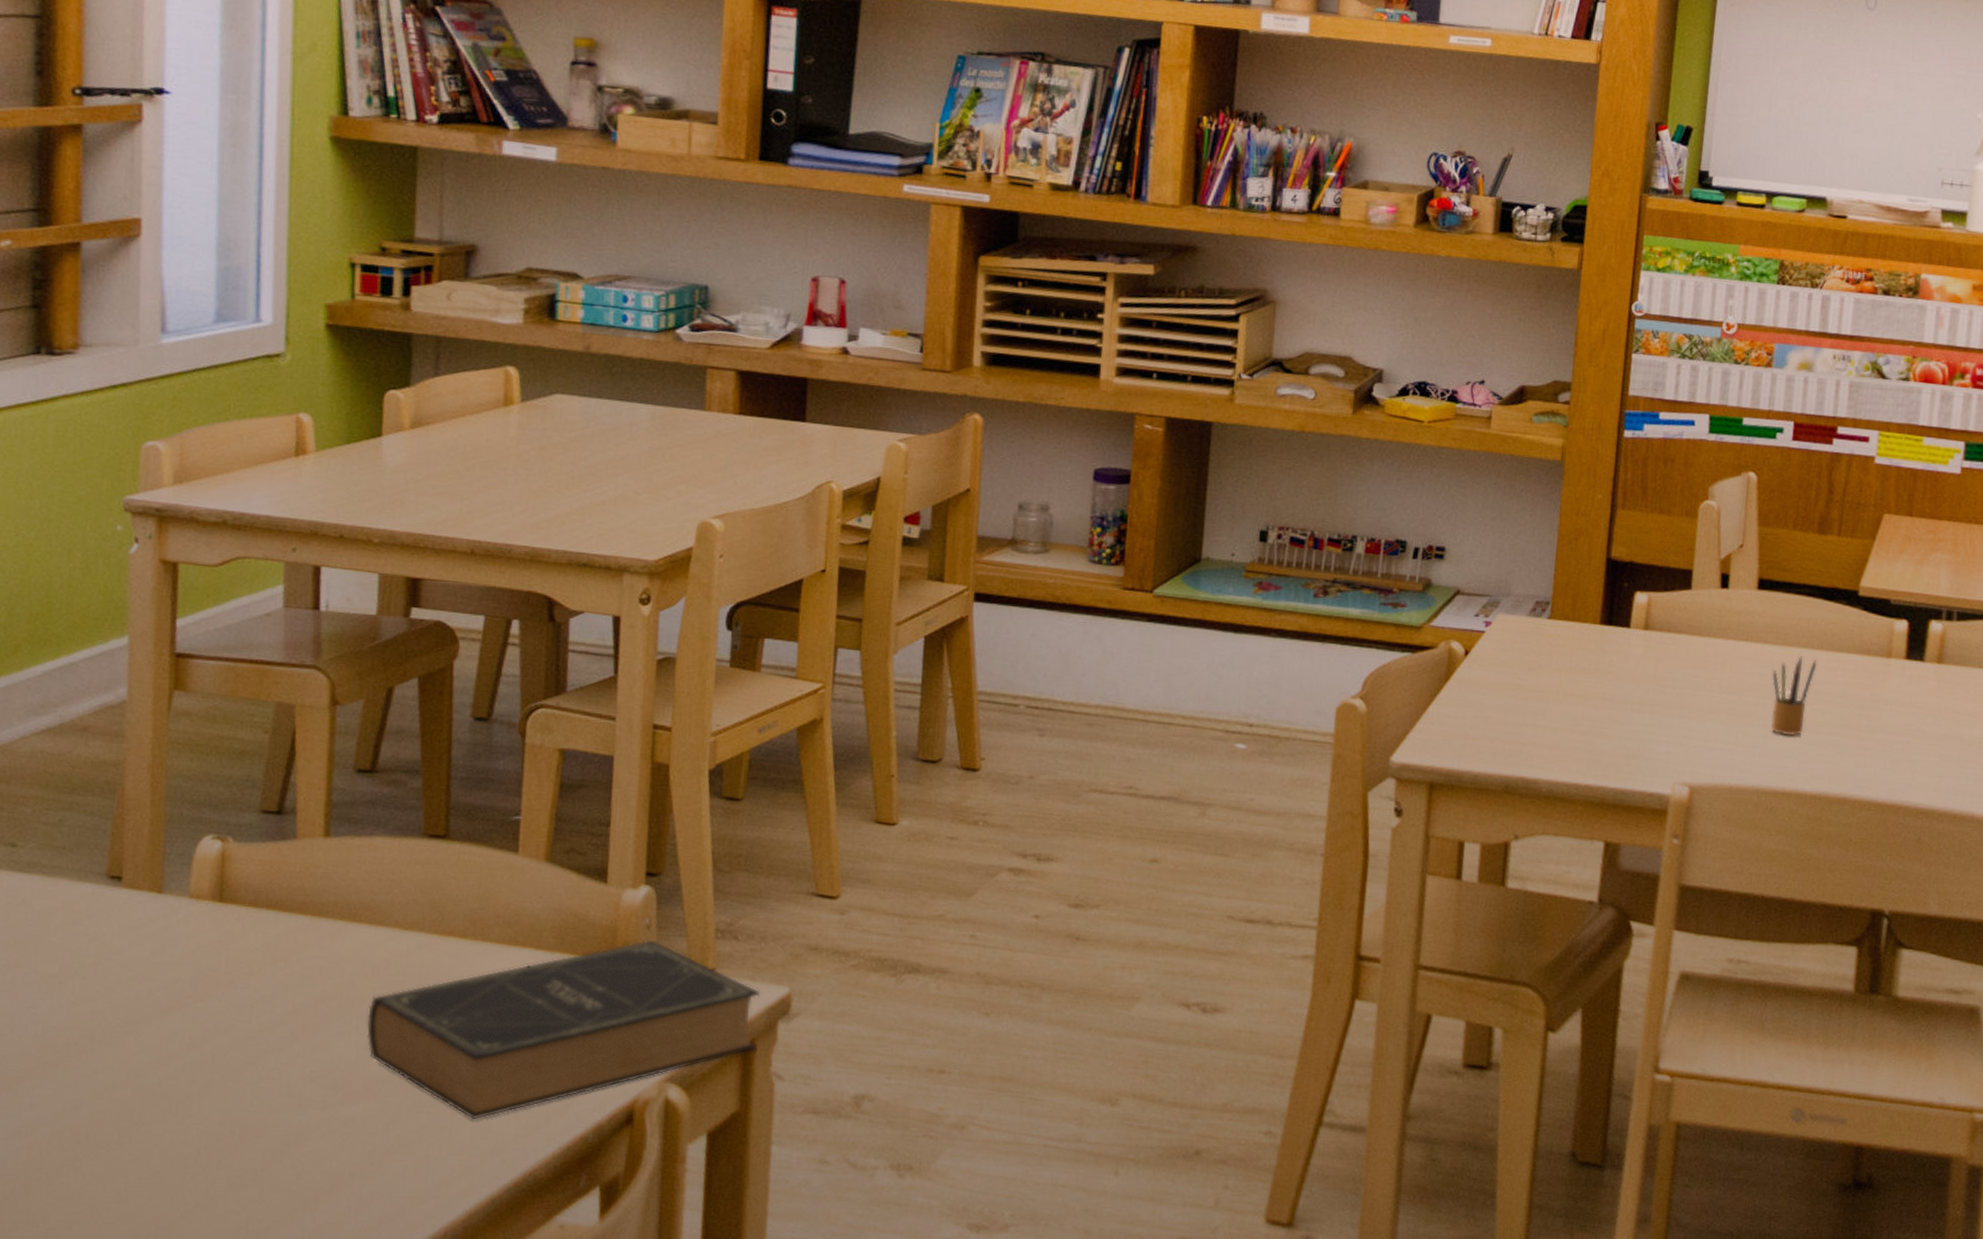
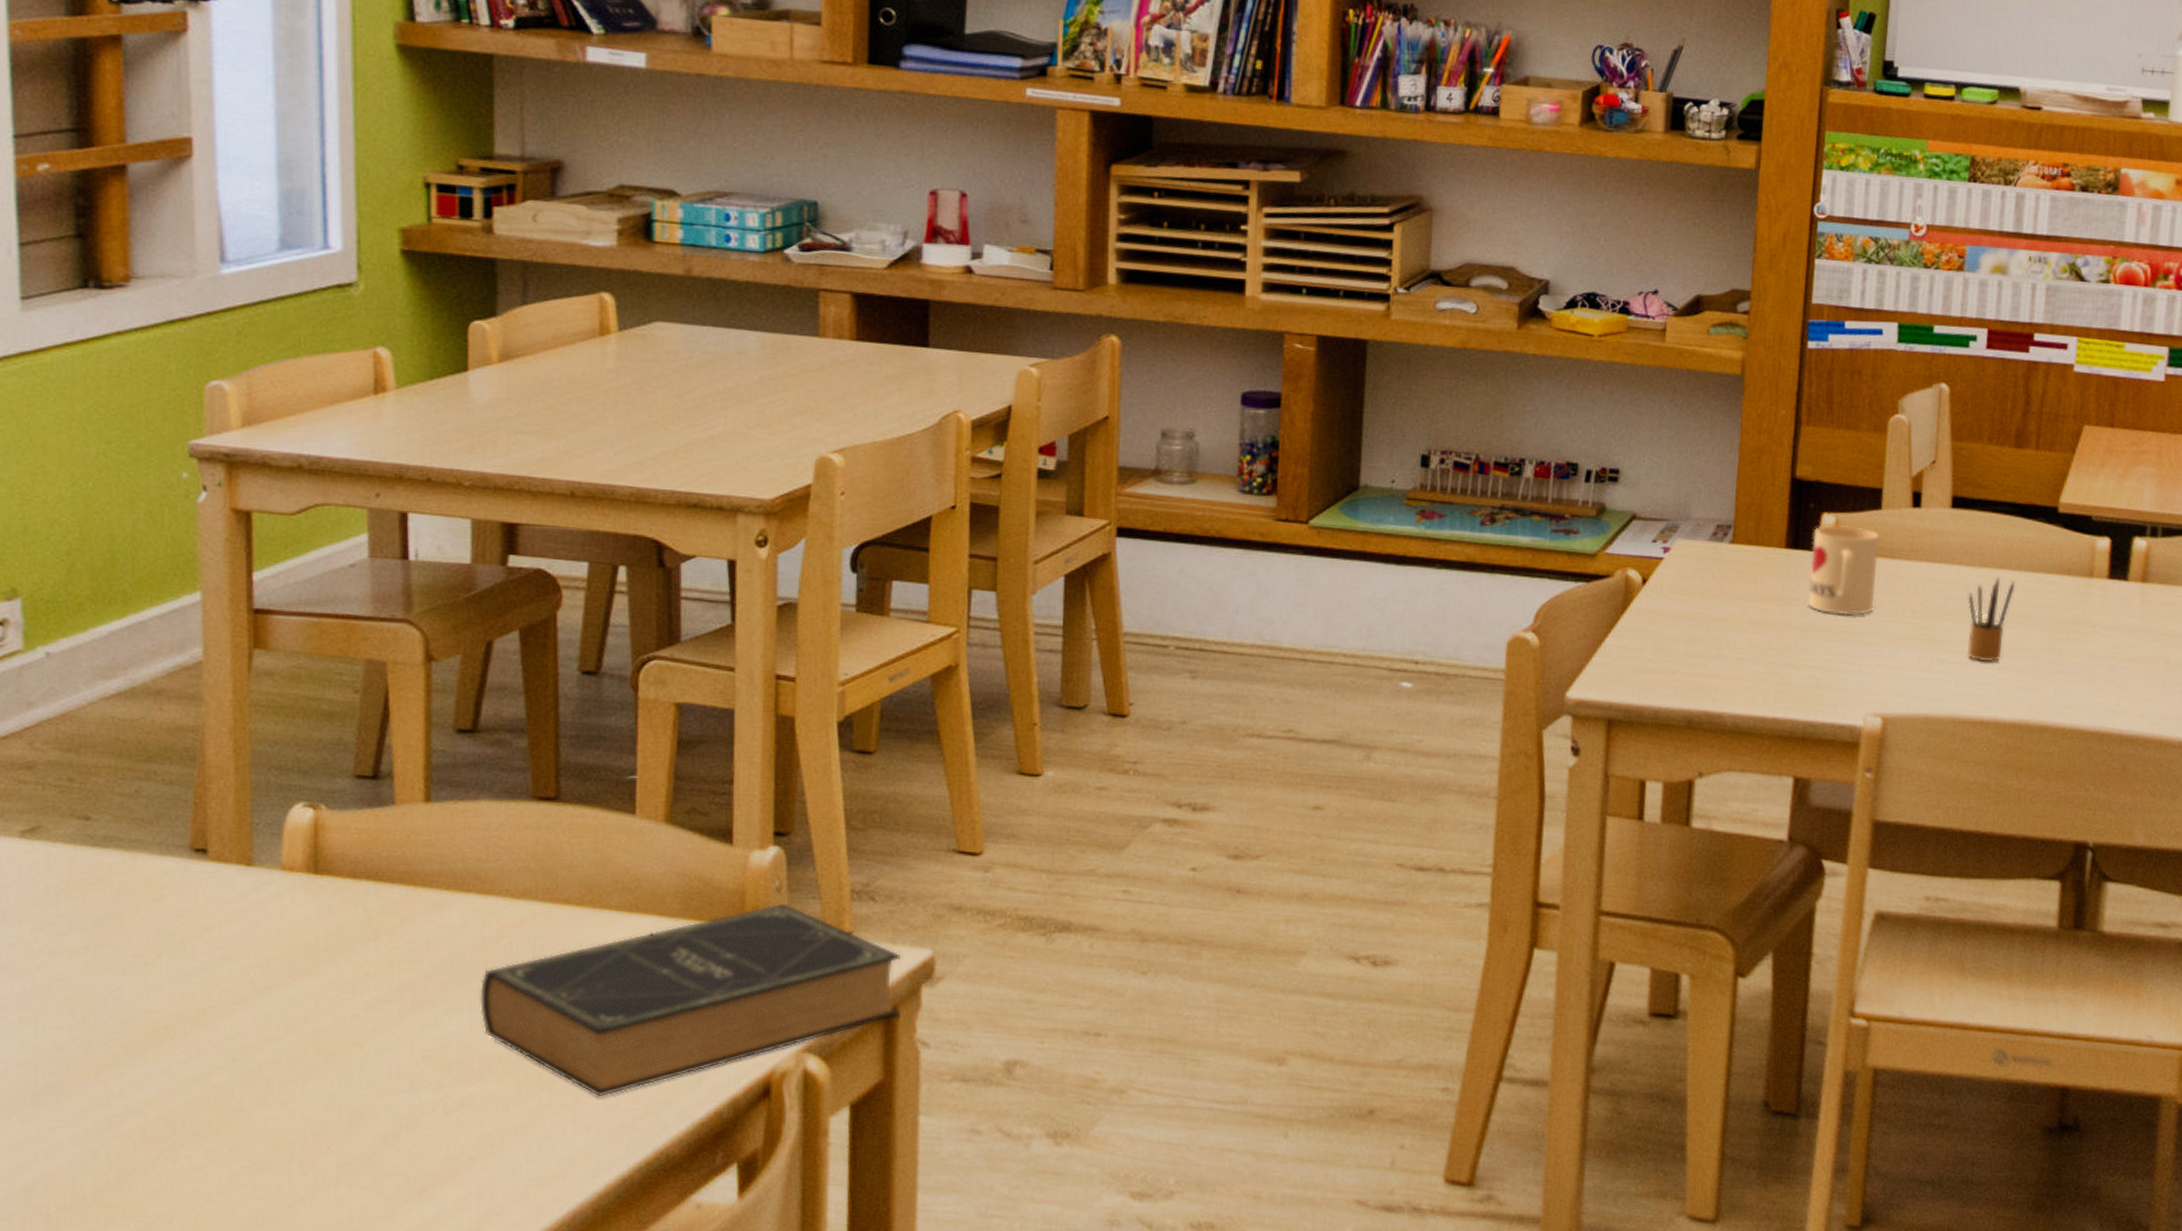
mug: none [1621,603,1689,690] -> present [1809,525,1880,616]

